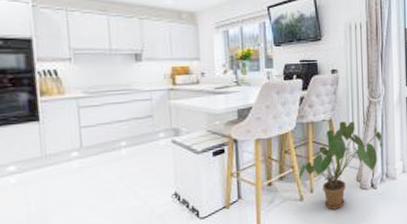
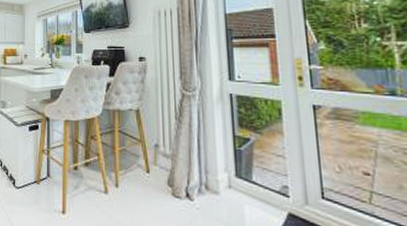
house plant: present [298,121,382,210] -> none [103,113,199,213]

